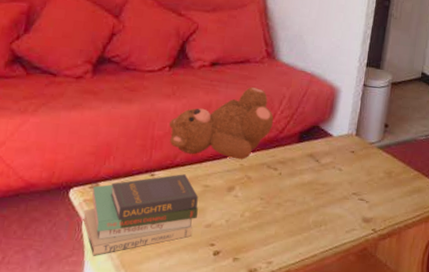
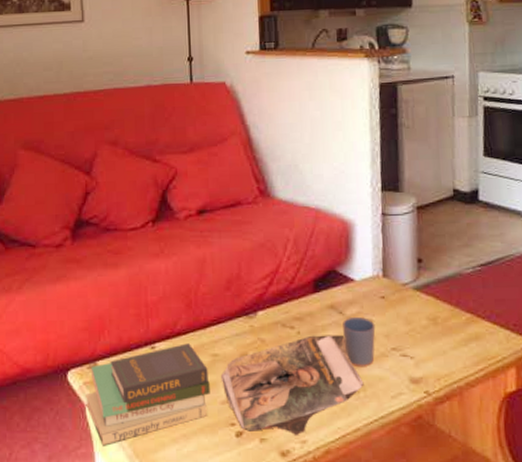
teddy bear: present [168,86,274,160] -> none [161,232,281,320]
magazine: none [208,177,326,257] -> present [220,334,364,435]
mug: none [315,165,343,206] -> present [343,317,376,366]

